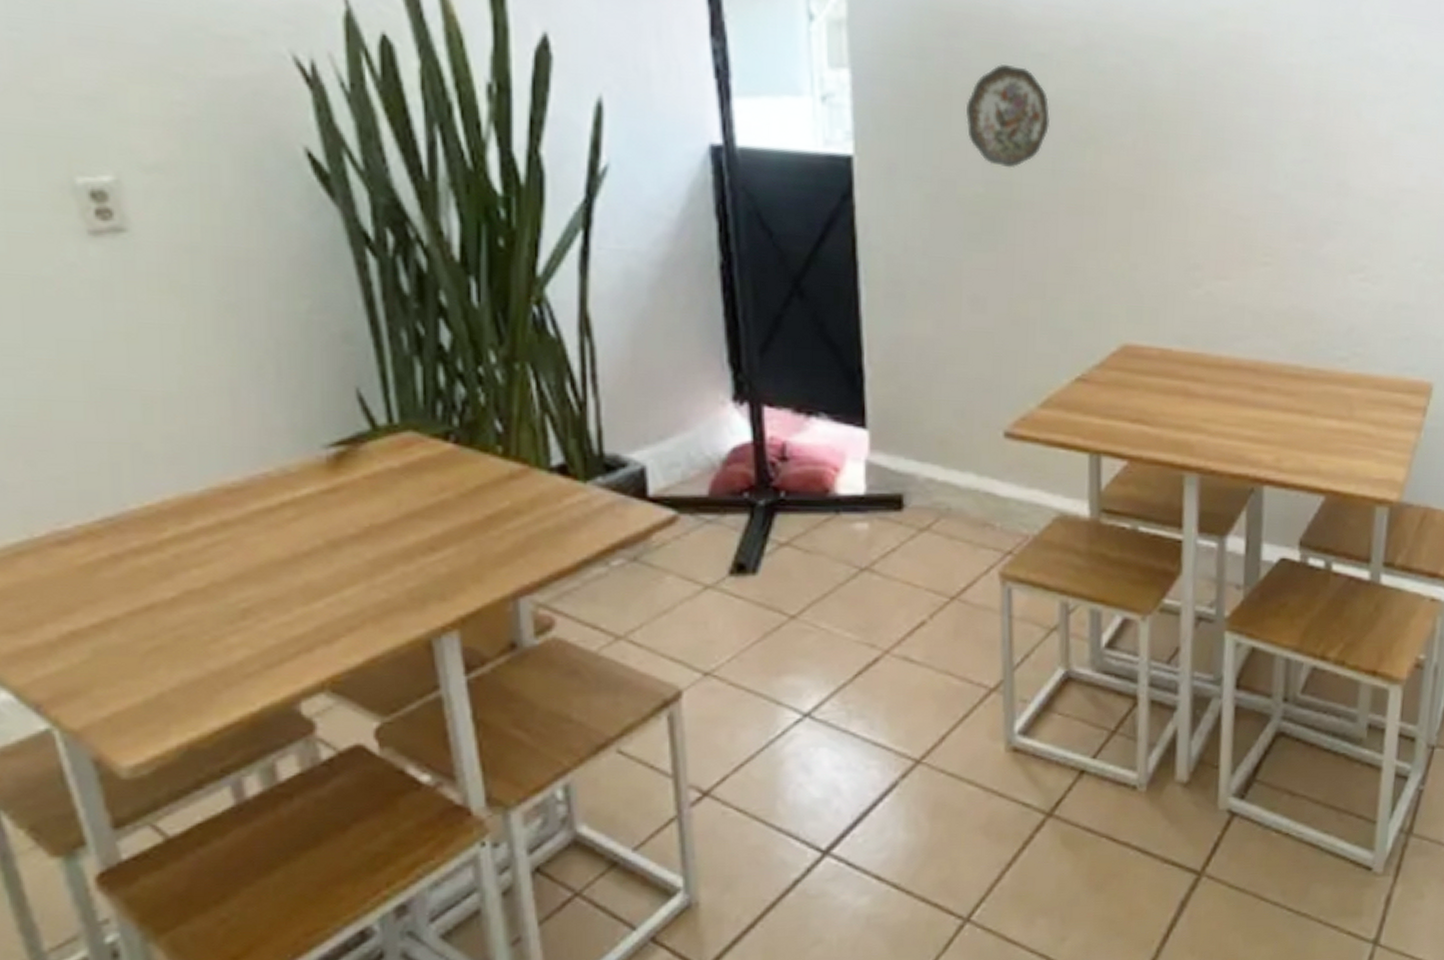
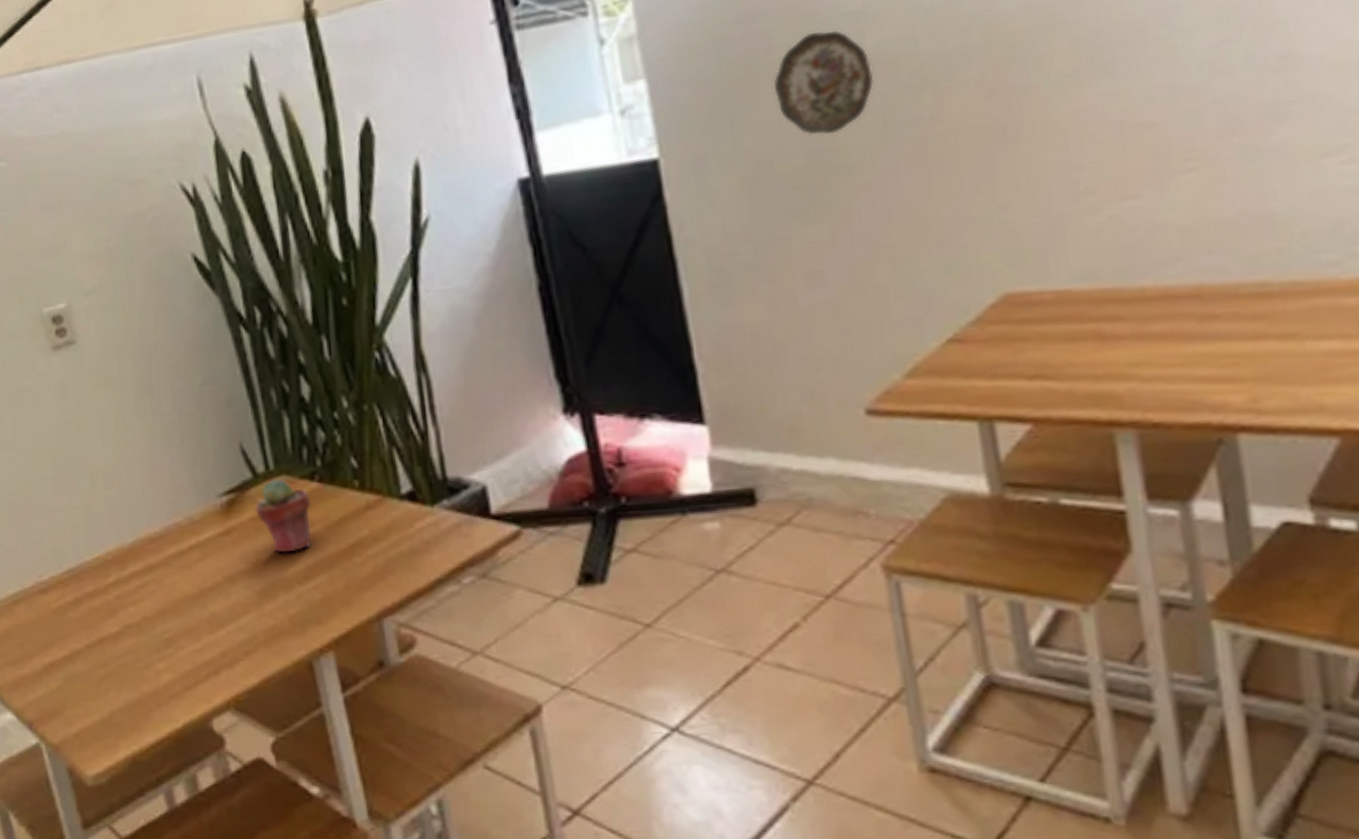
potted succulent: none [370,434,443,520] -> present [254,478,312,554]

